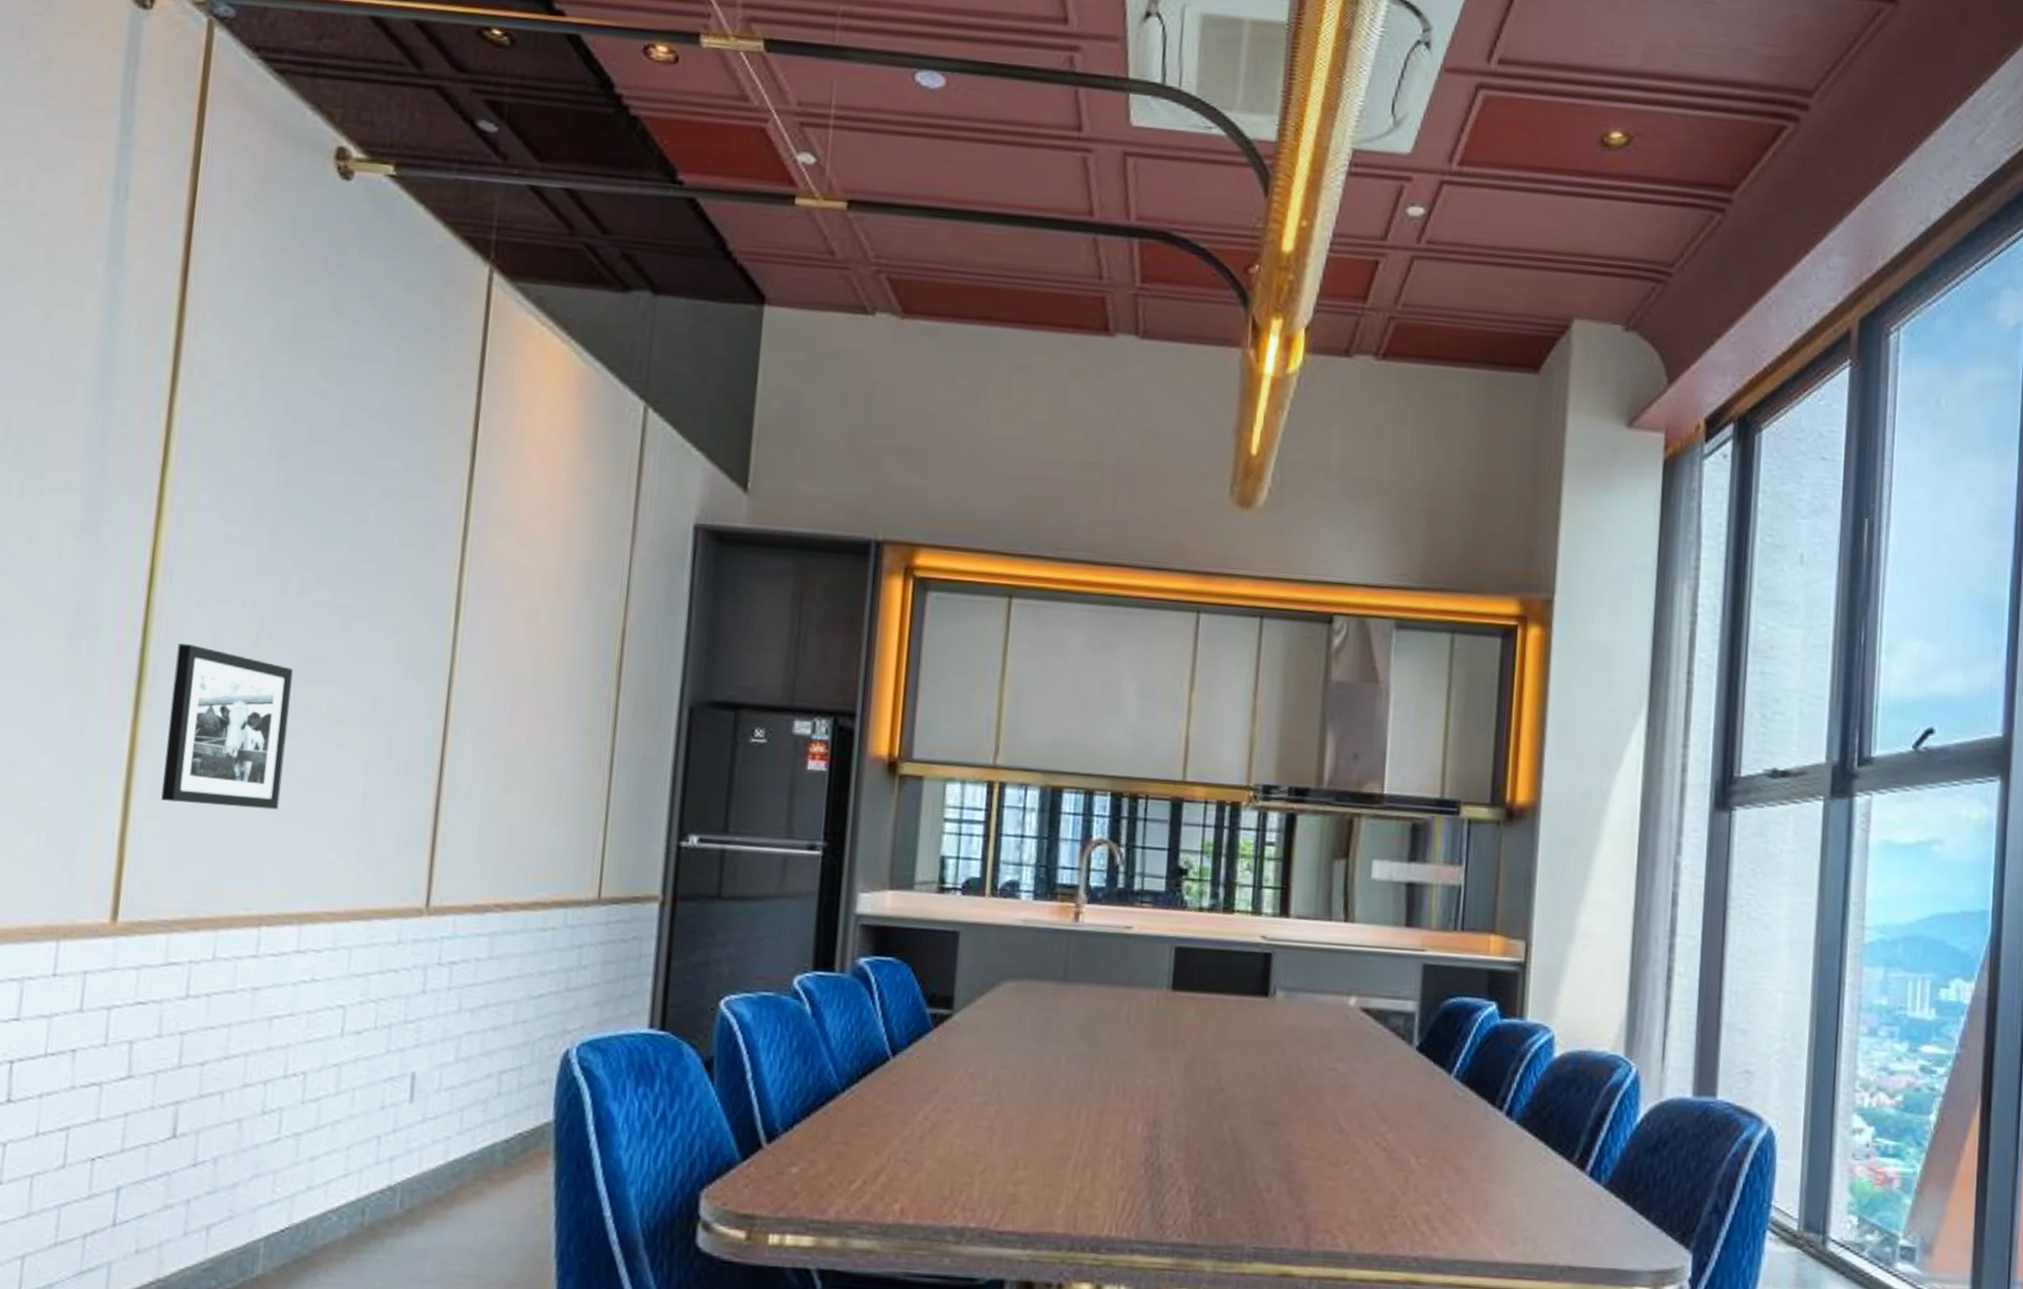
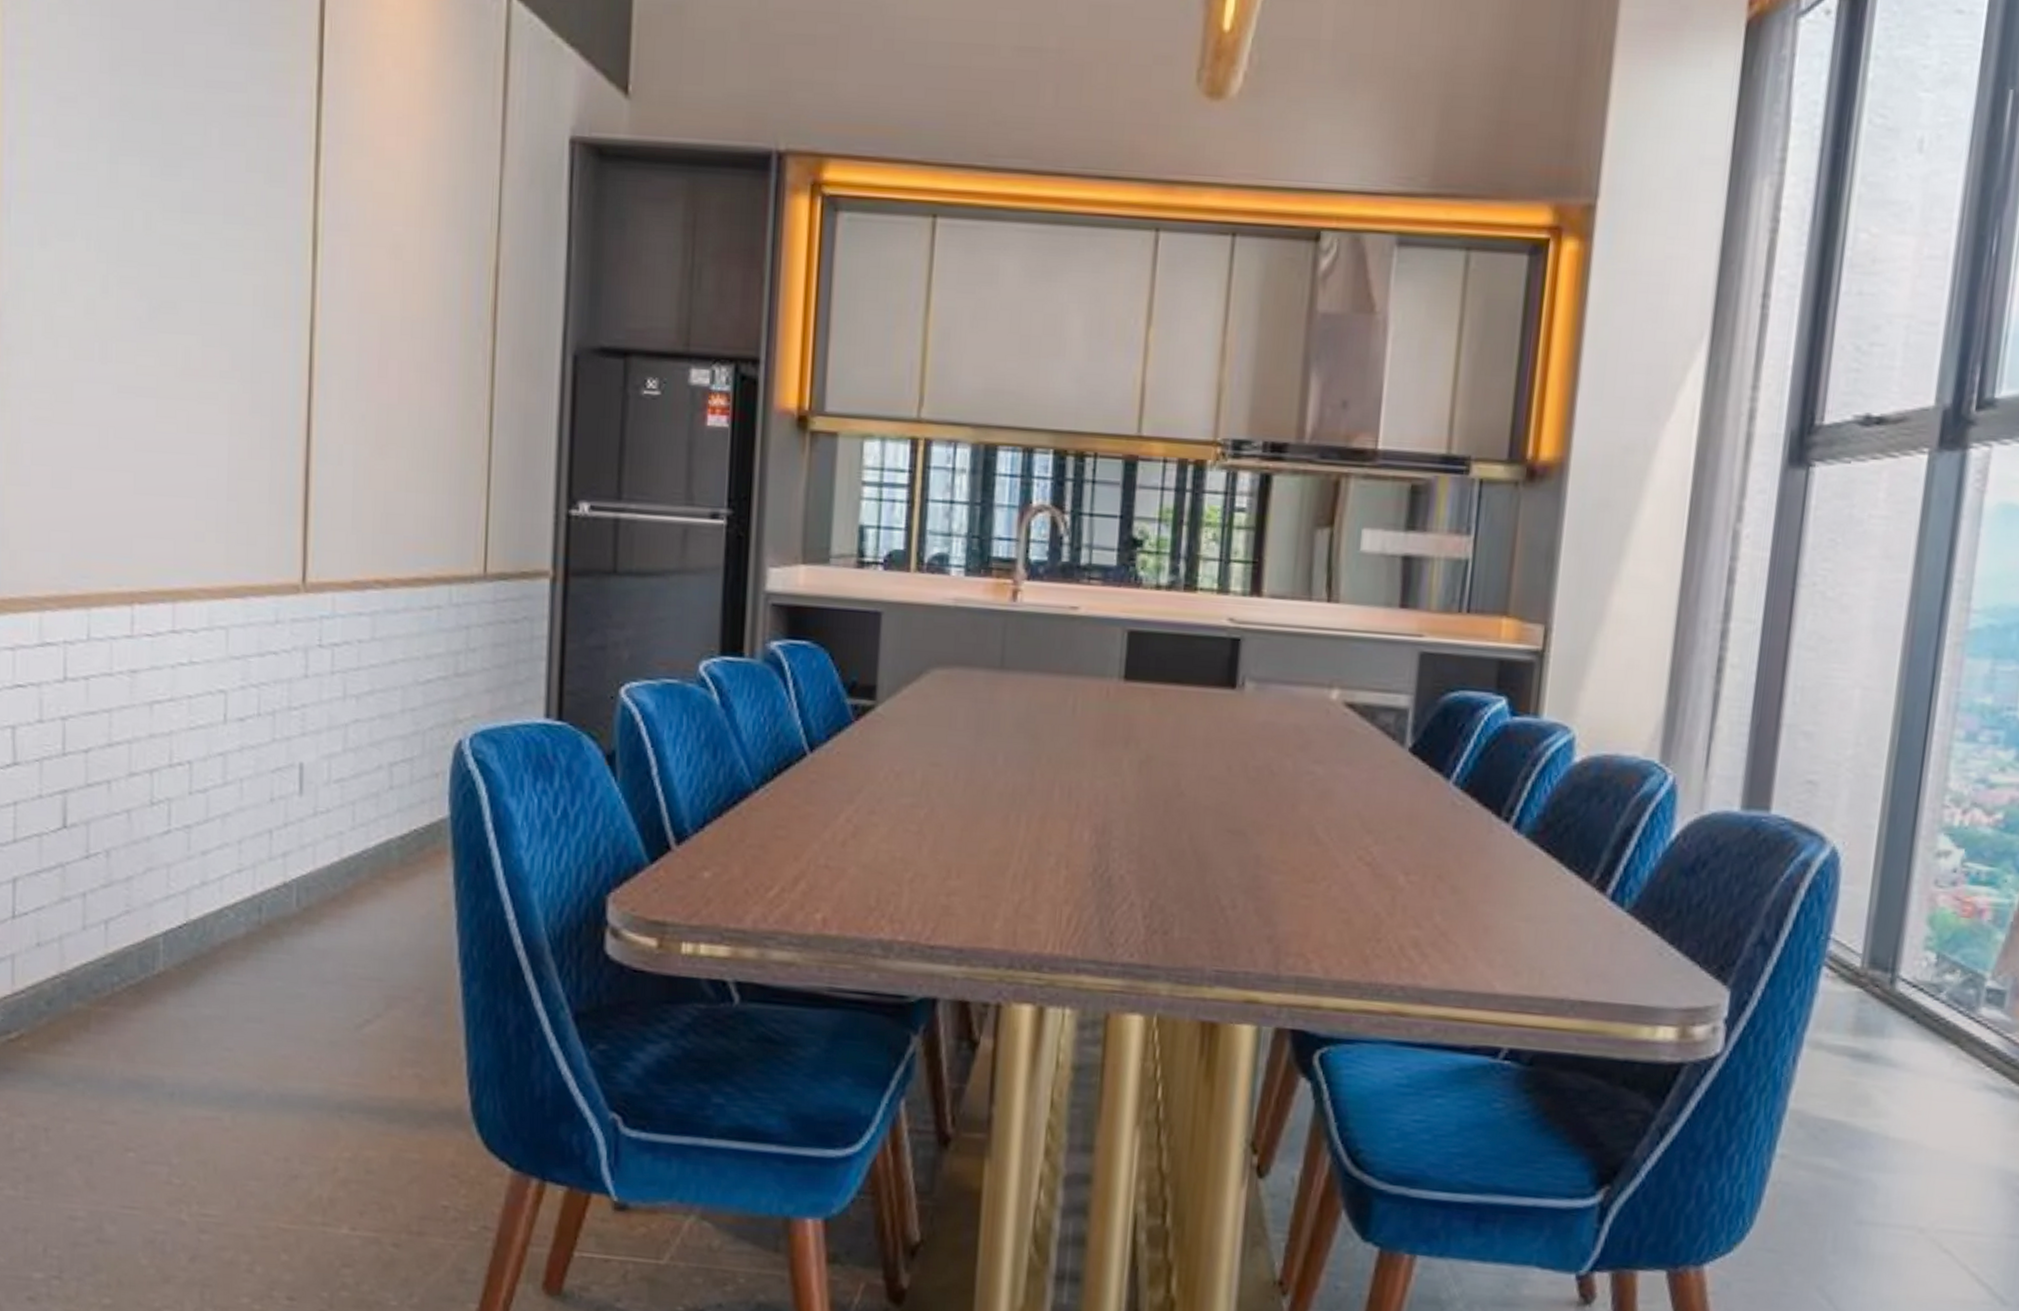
picture frame: present [161,643,293,810] -> none [20,290,145,476]

